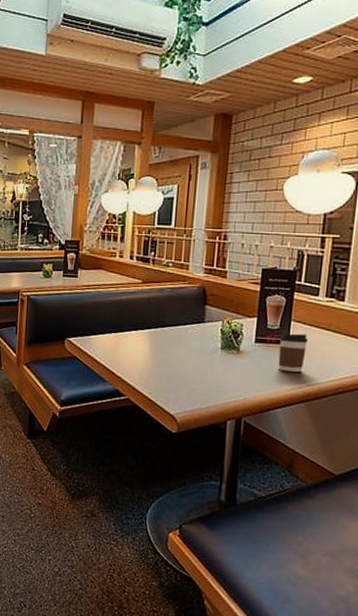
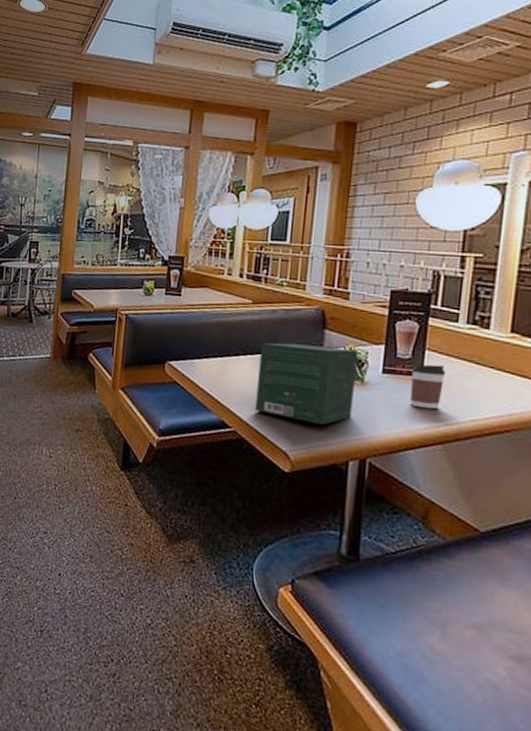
gift box: none [146,318,234,391] -> present [255,343,358,426]

